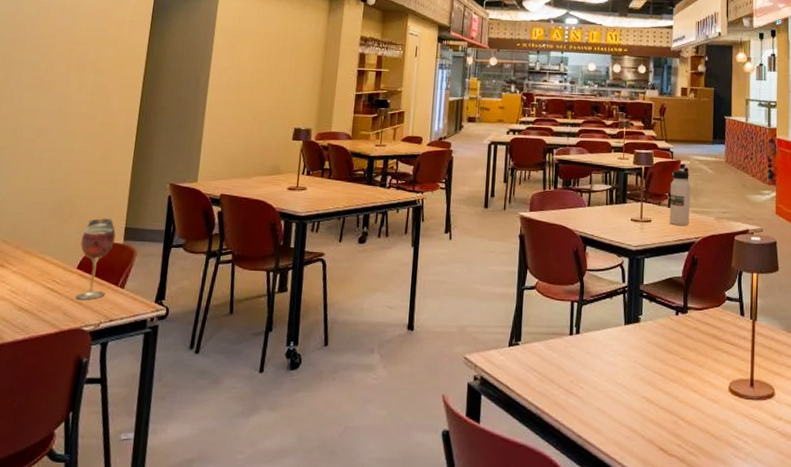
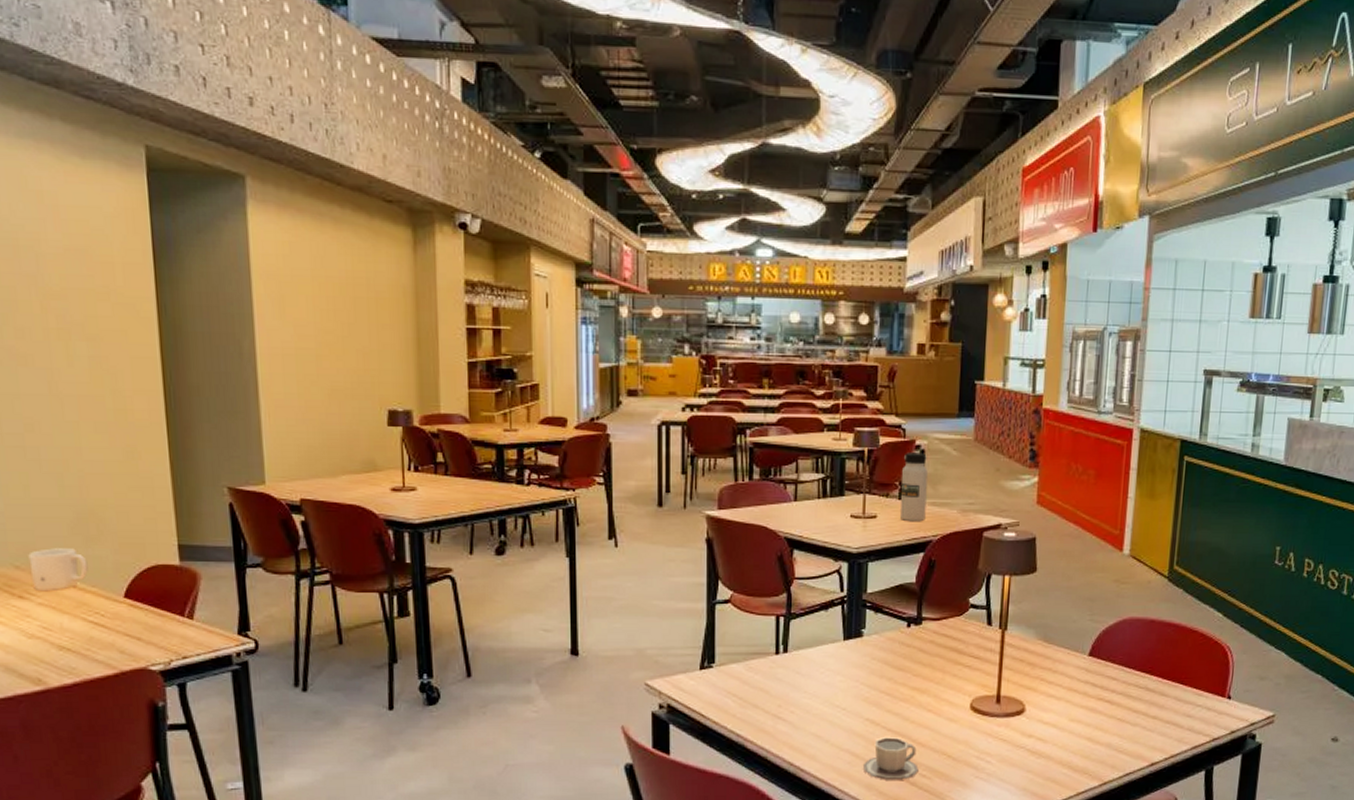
mug: none [12,227,57,262] -> present [28,548,88,592]
wineglass: present [76,219,116,300] -> none [121,535,169,635]
cup: none [639,415,687,456] -> present [862,737,919,780]

